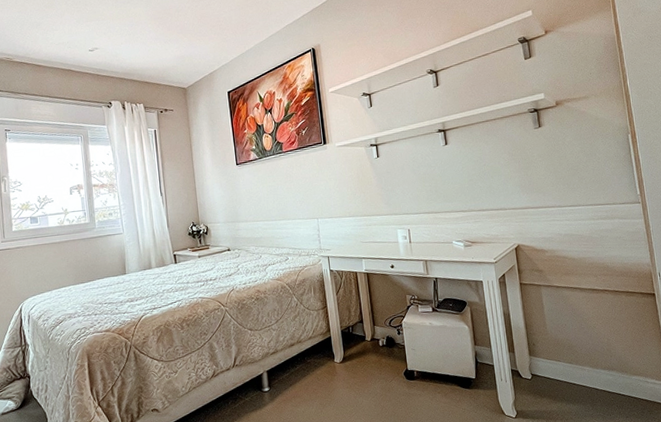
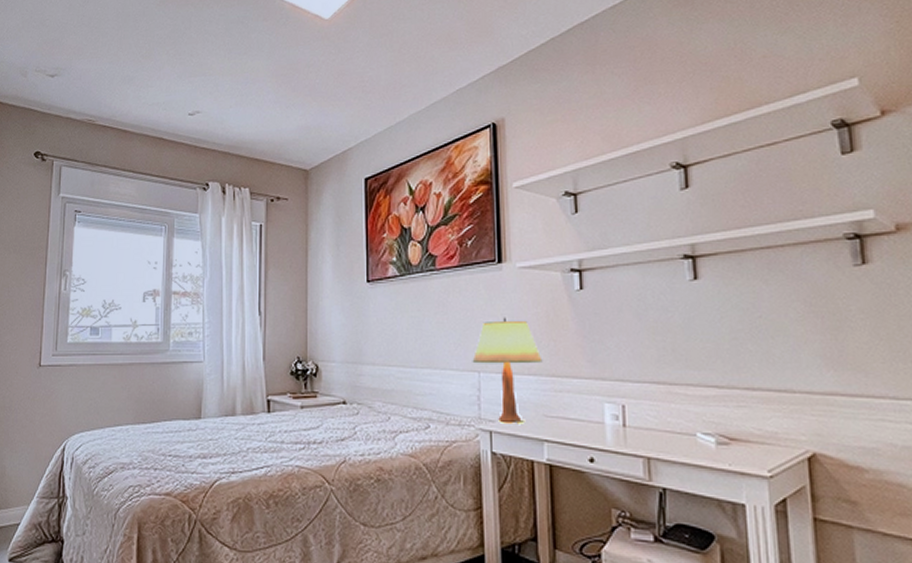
table lamp: none [312,180,358,250] -> present [472,317,543,424]

